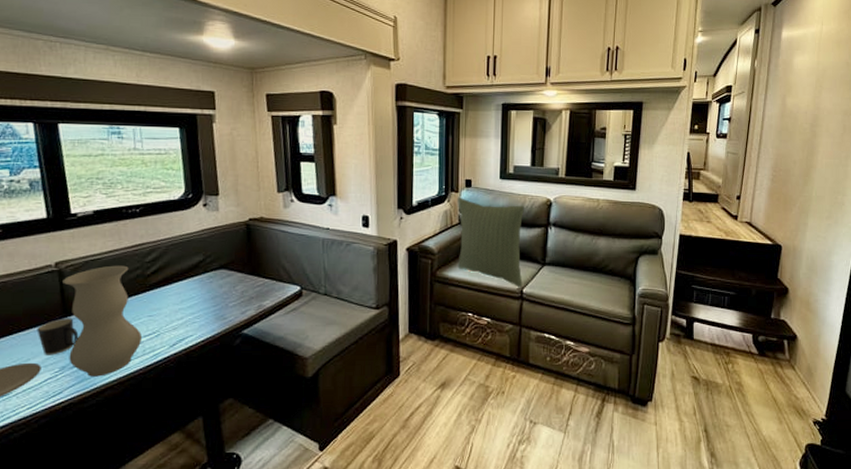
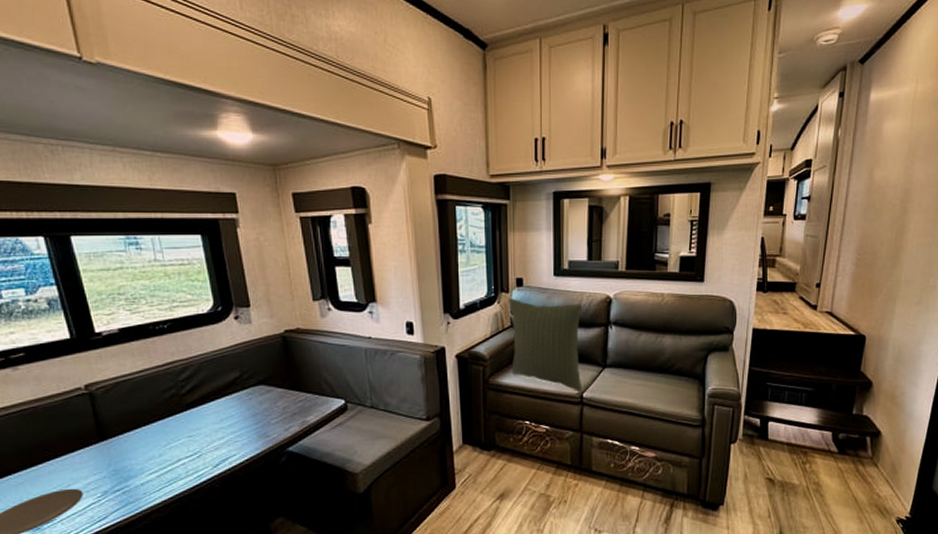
mug: present [37,318,79,355] -> none [74,441,118,481]
vase: present [63,265,143,377] -> none [95,385,184,501]

